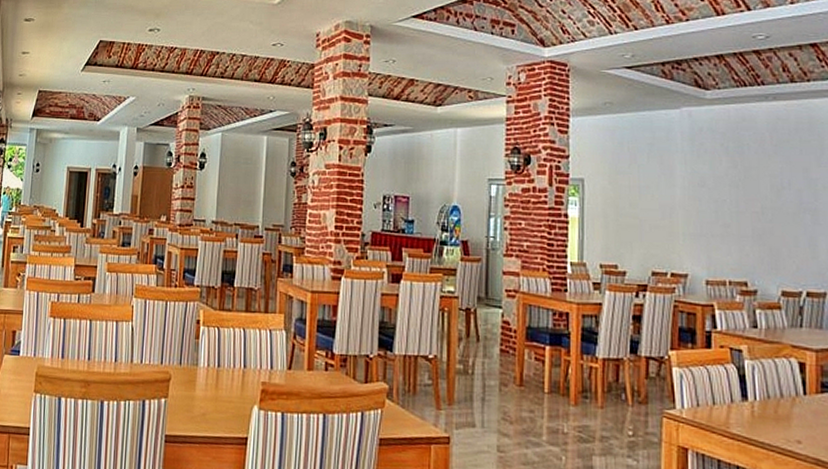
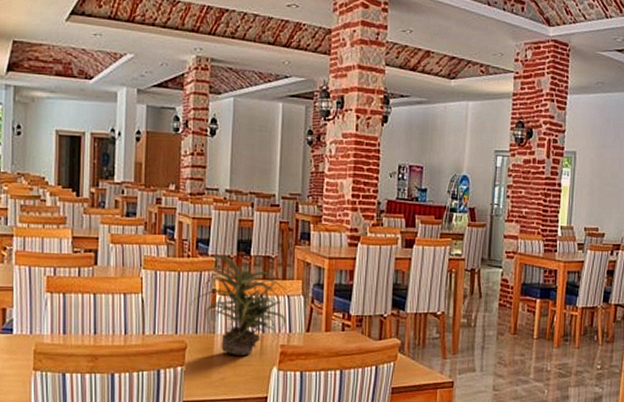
potted plant: none [175,285,267,391] -> present [190,254,286,356]

